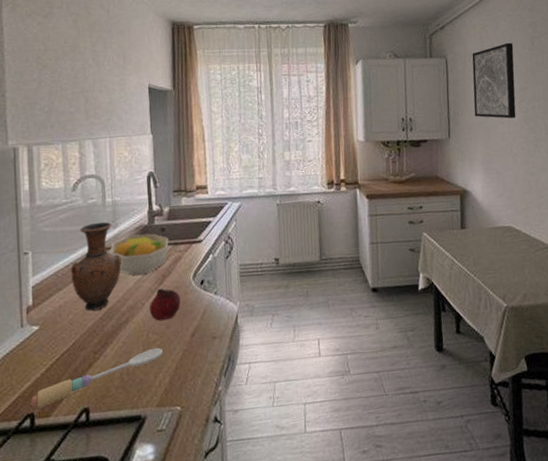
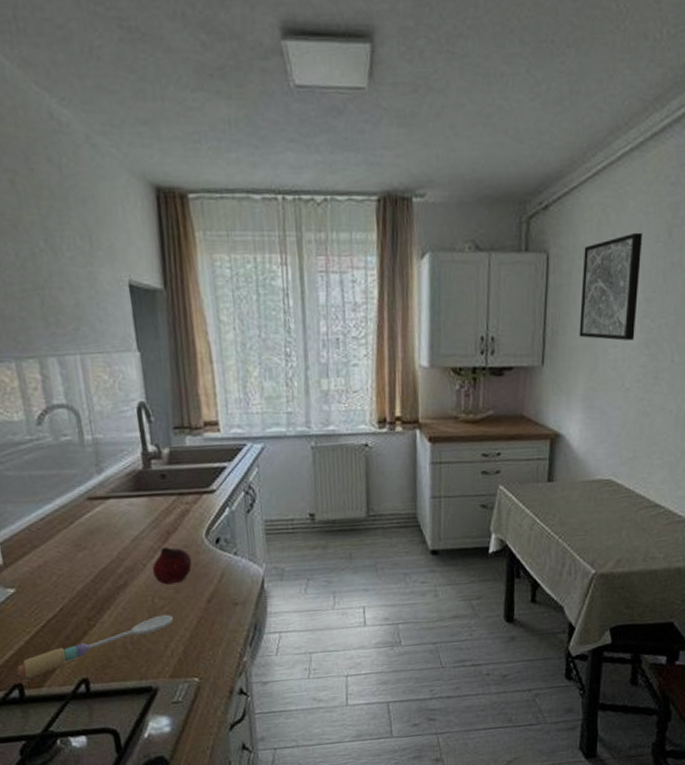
vase: present [71,222,123,311] -> none [47,465,114,572]
fruit bowl: present [109,233,169,275] -> none [94,481,172,531]

